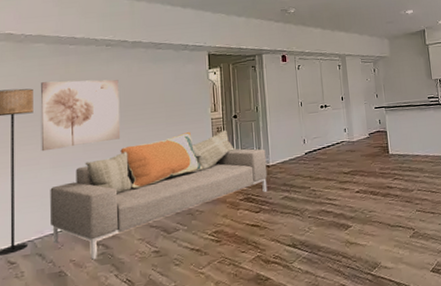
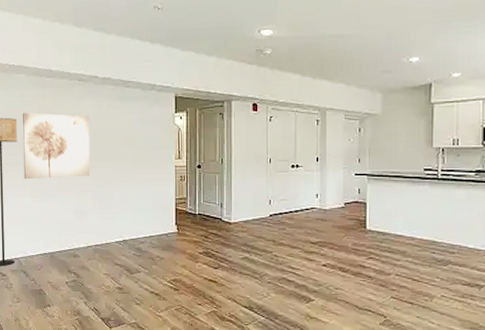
sofa: present [50,130,268,260] -> none [31,176,229,285]

